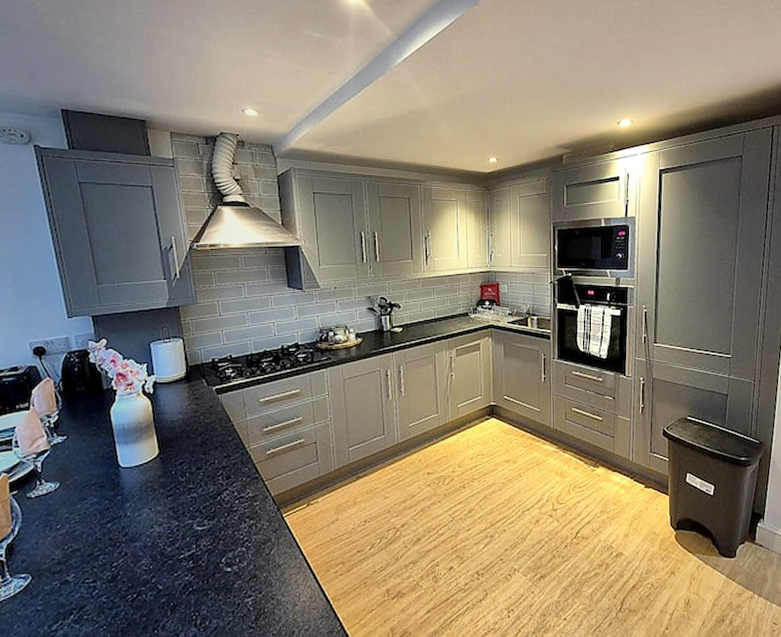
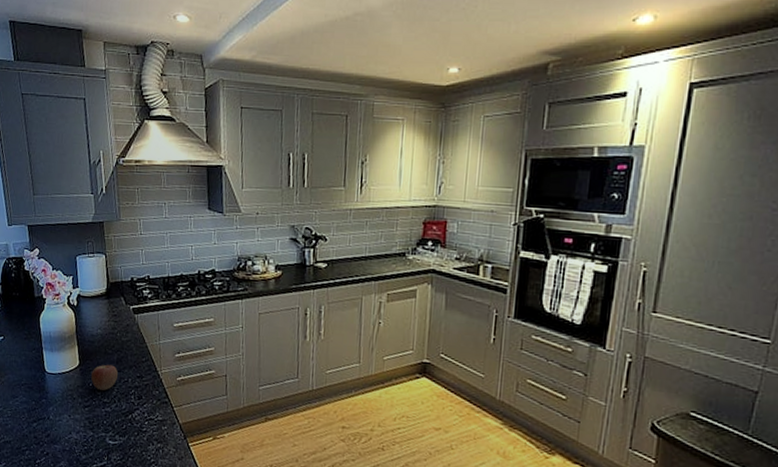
apple: none [173,449,203,476] -> present [91,364,118,391]

